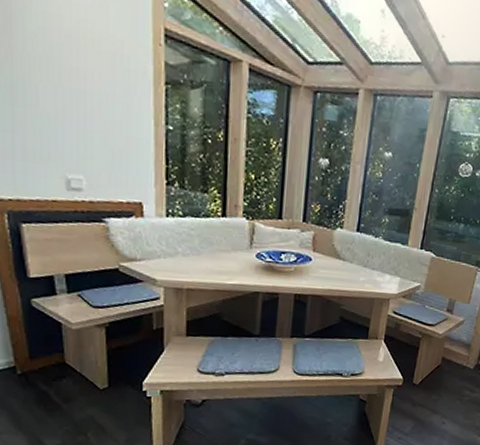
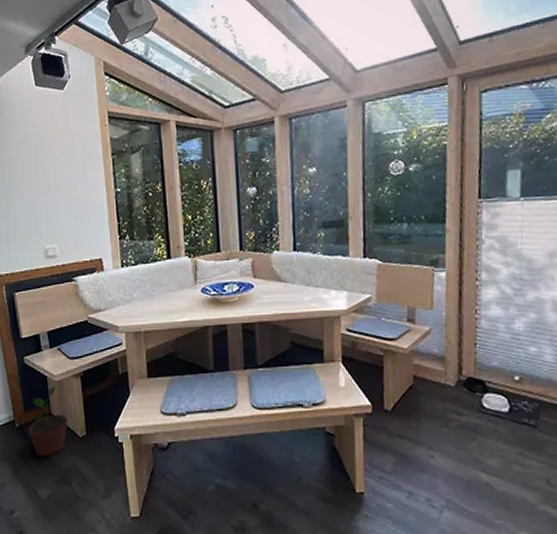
potted plant: none [34,334,86,407] -> present [28,386,68,457]

